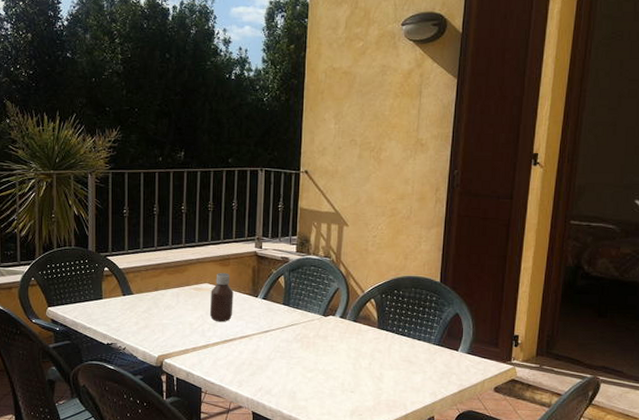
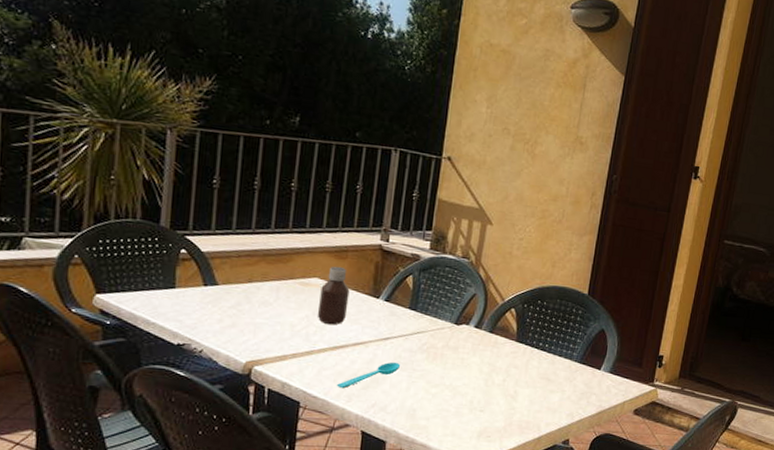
spoon: none [230,351,280,376] -> present [337,362,401,389]

